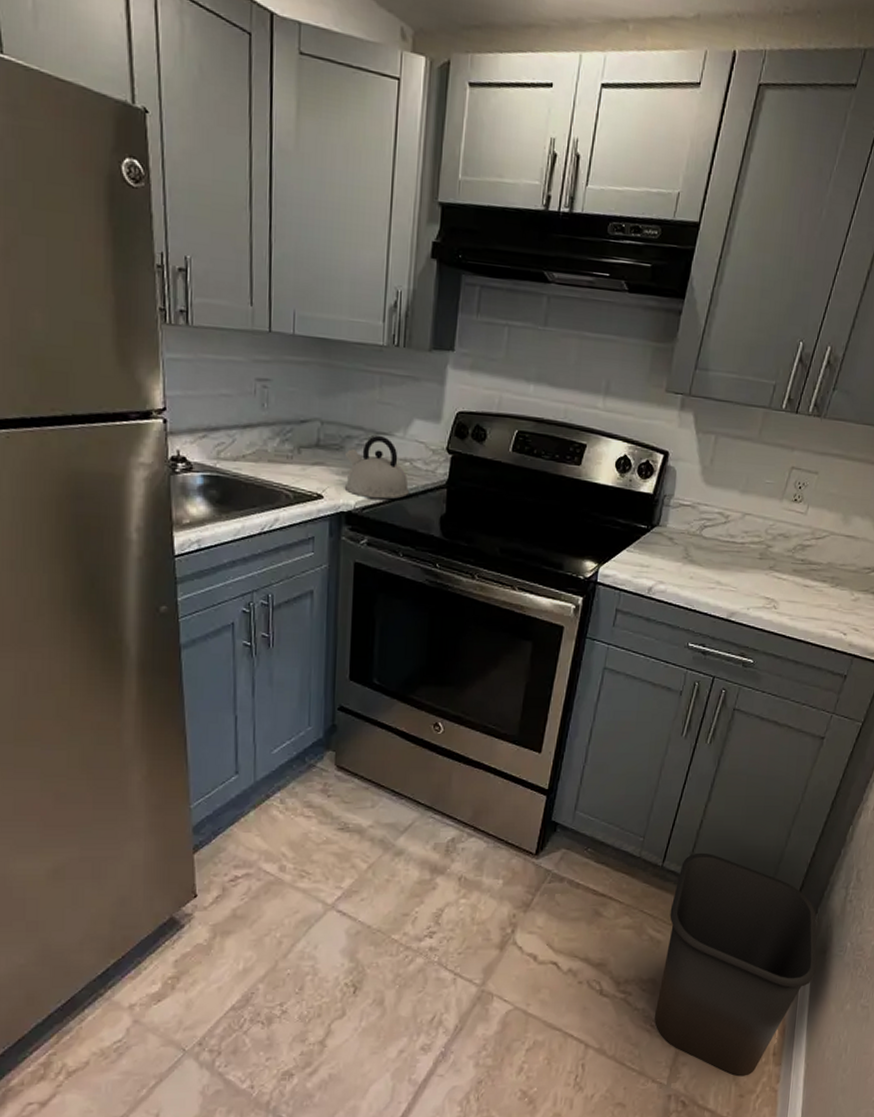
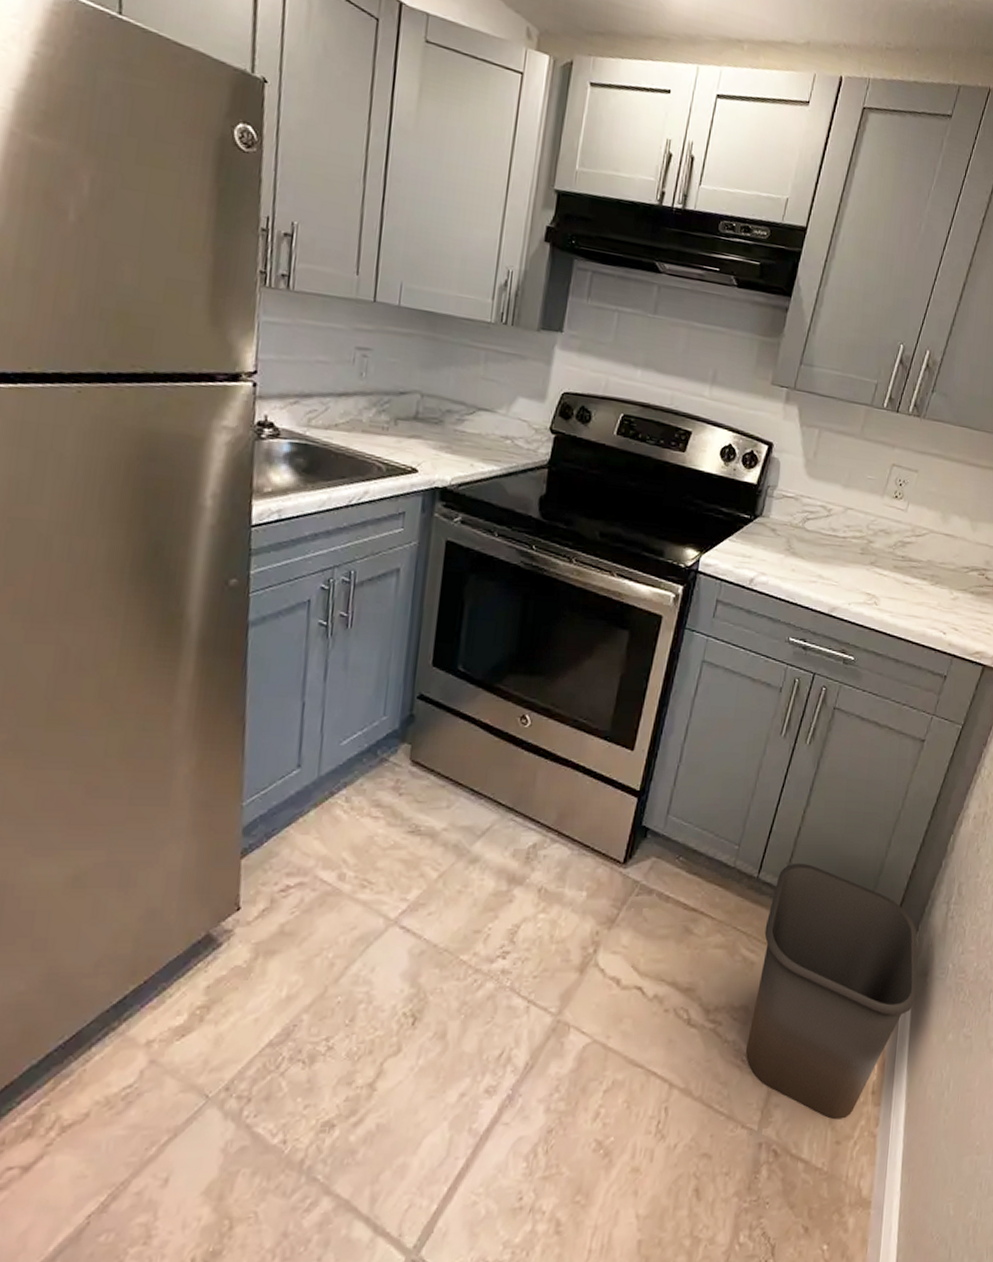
kettle: present [344,435,410,500] -> none [440,410,509,477]

